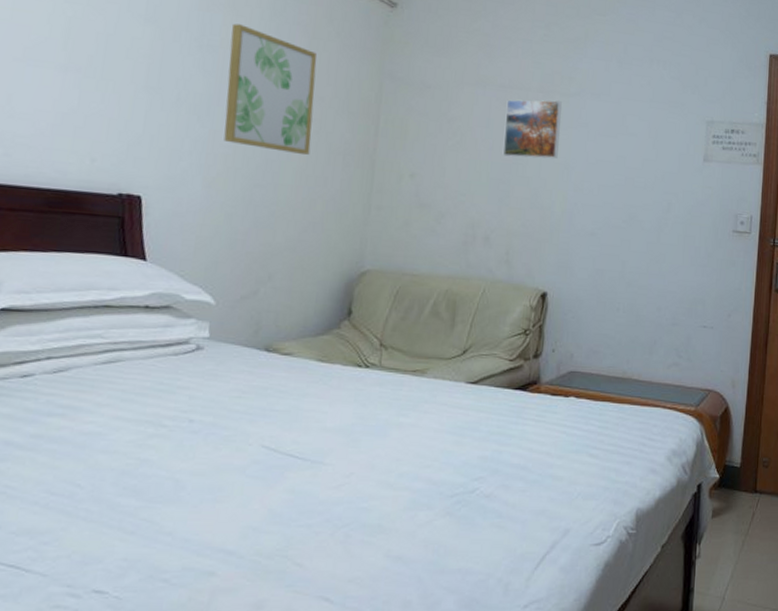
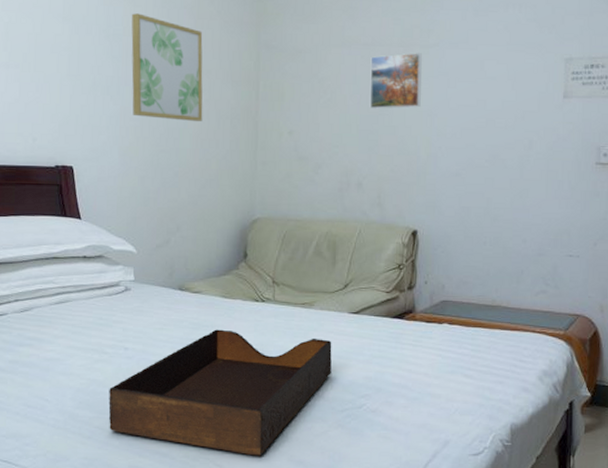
tray: none [160,399,445,552] -> present [108,329,332,456]

